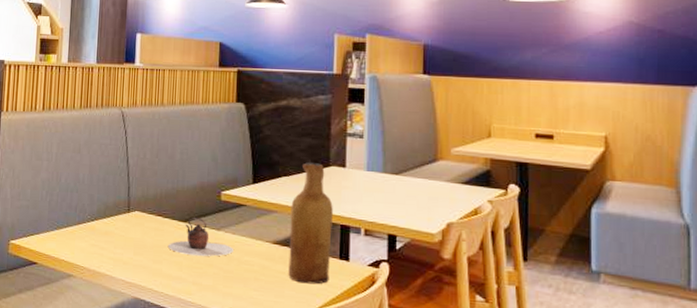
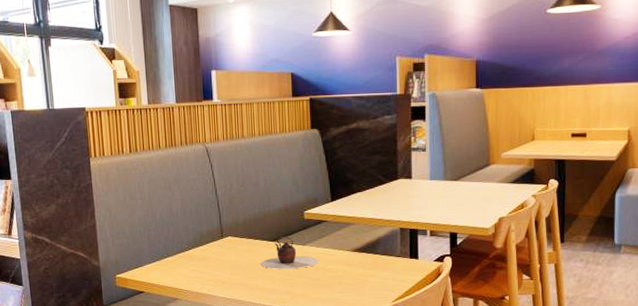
vase: present [288,162,333,285] -> none [366,177,403,282]

